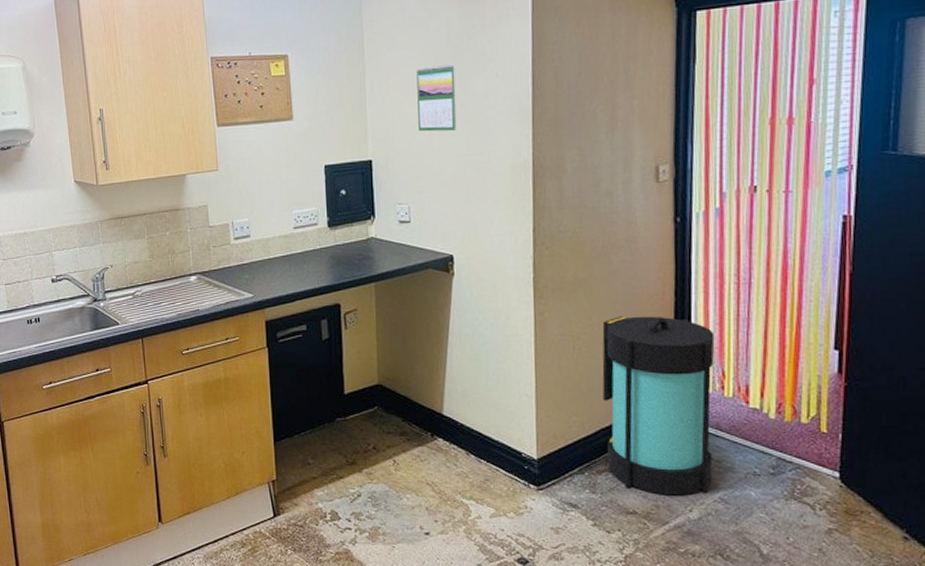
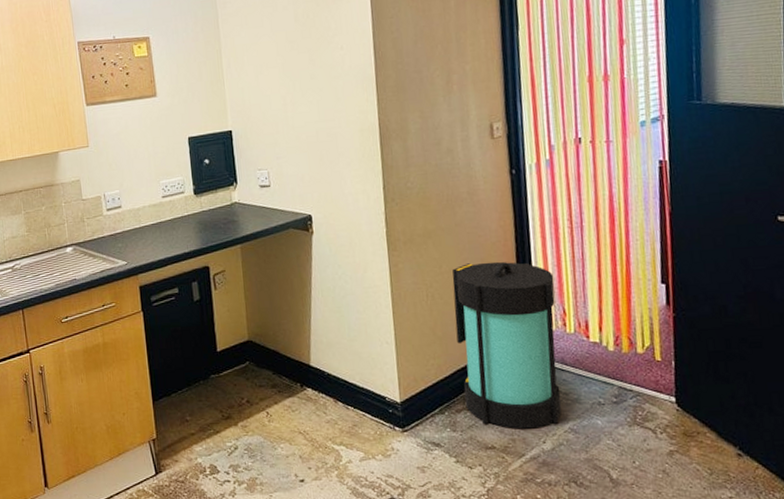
calendar: present [416,64,457,132] -> none [268,39,309,102]

